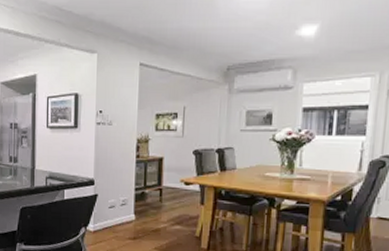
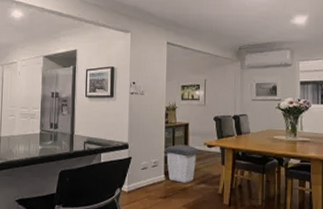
trash can: none [134,181,174,224] -> present [164,145,199,183]

